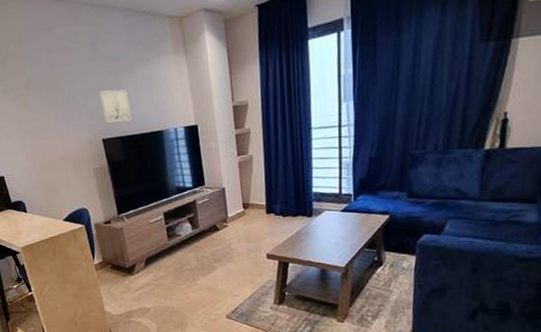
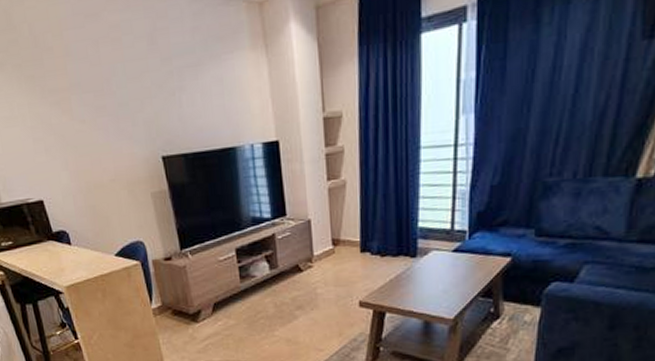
wall art: present [99,89,131,123] -> none [158,94,197,136]

